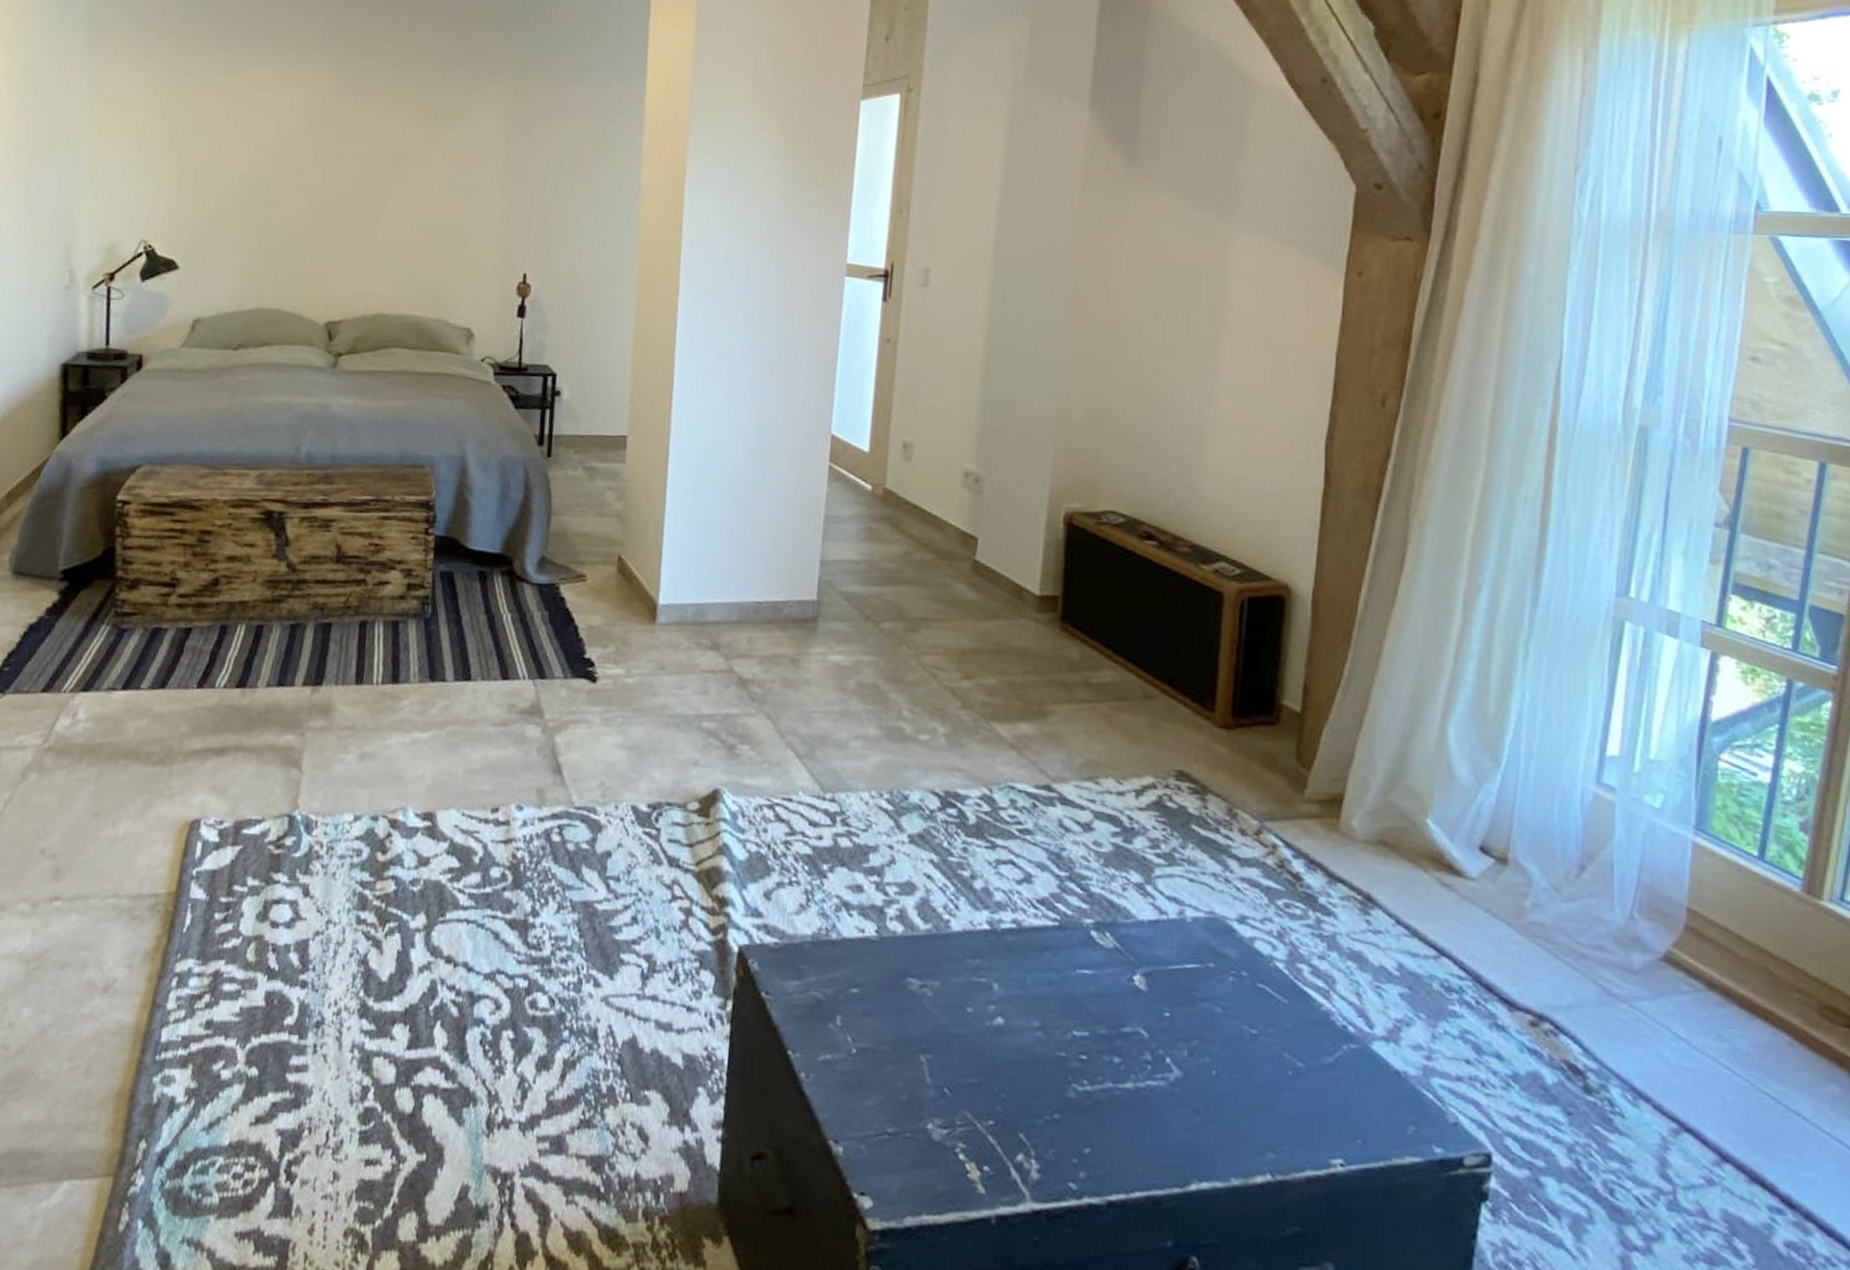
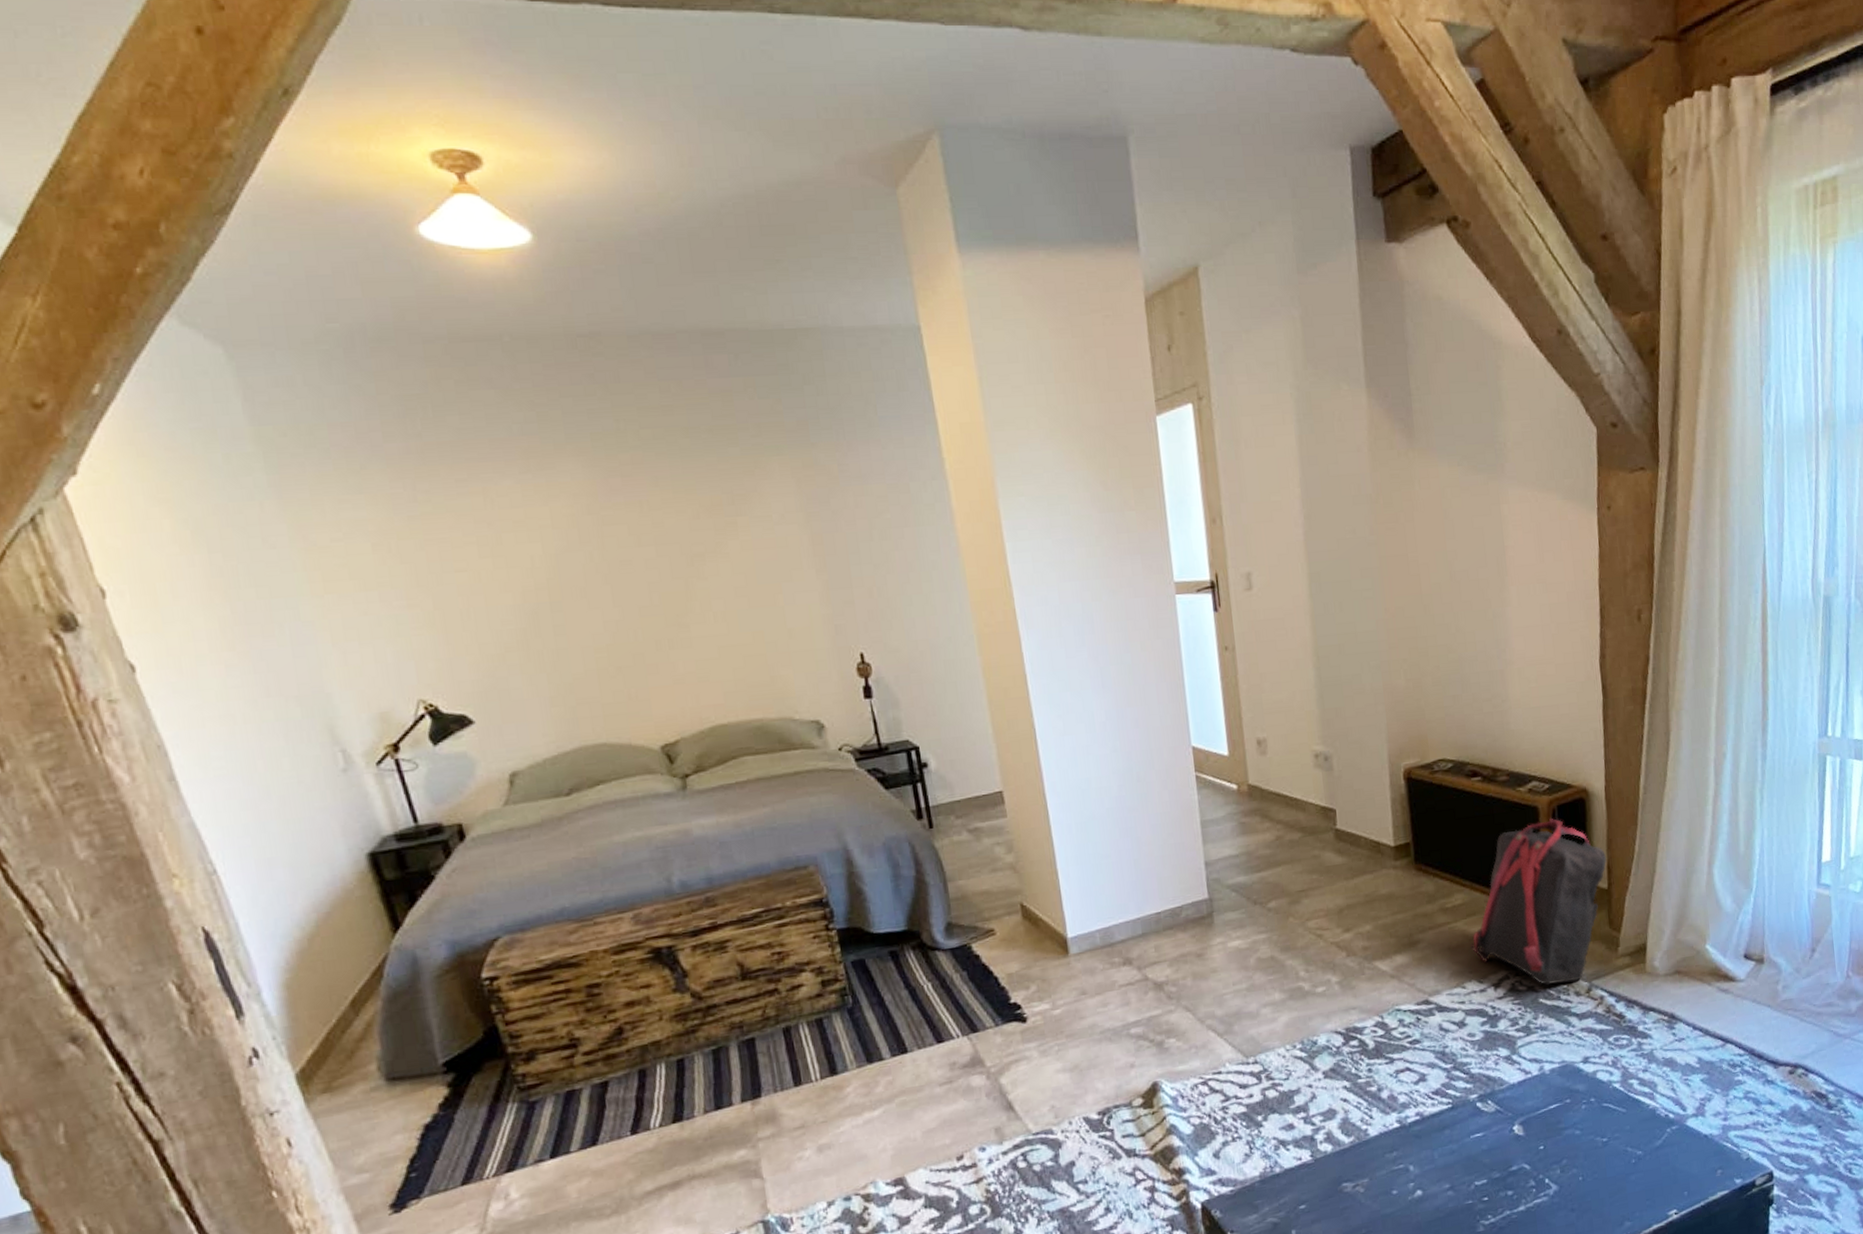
backpack: none [1113,610,1303,816] -> present [1470,819,1606,986]

